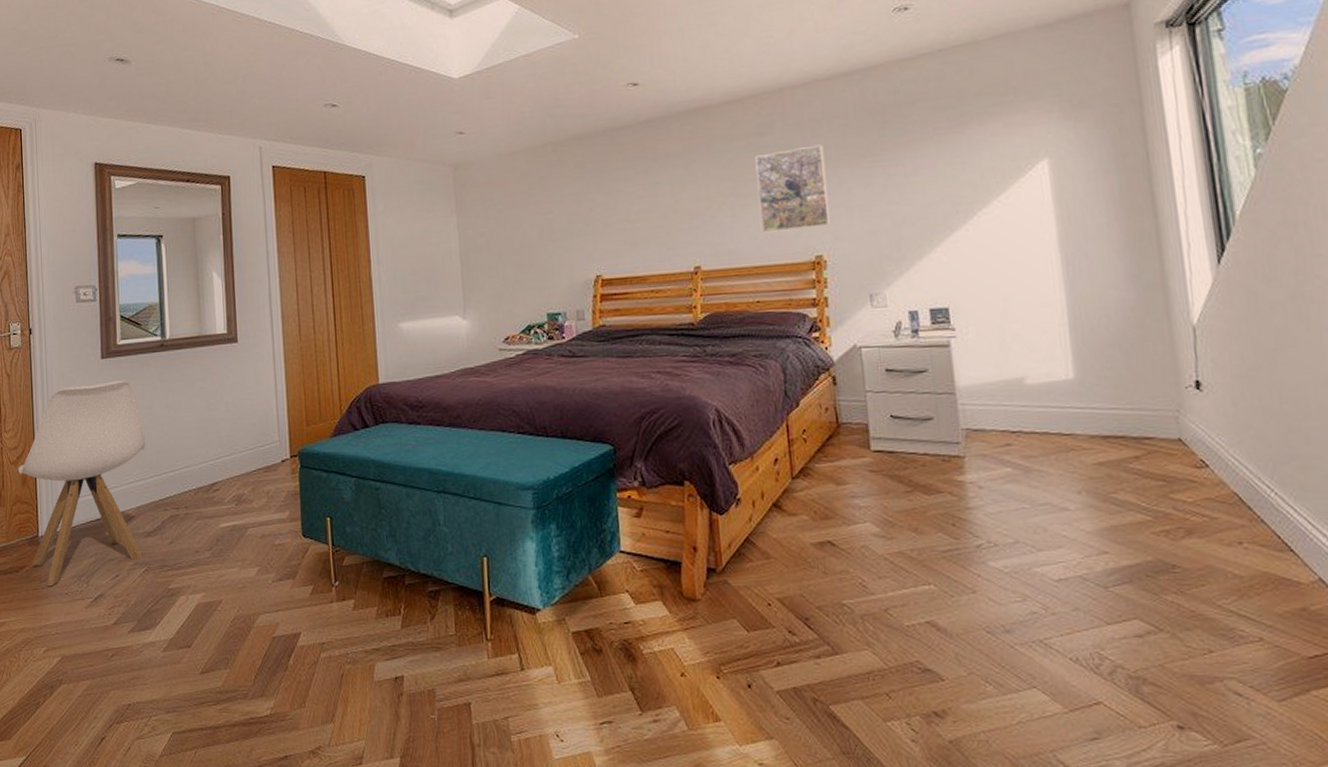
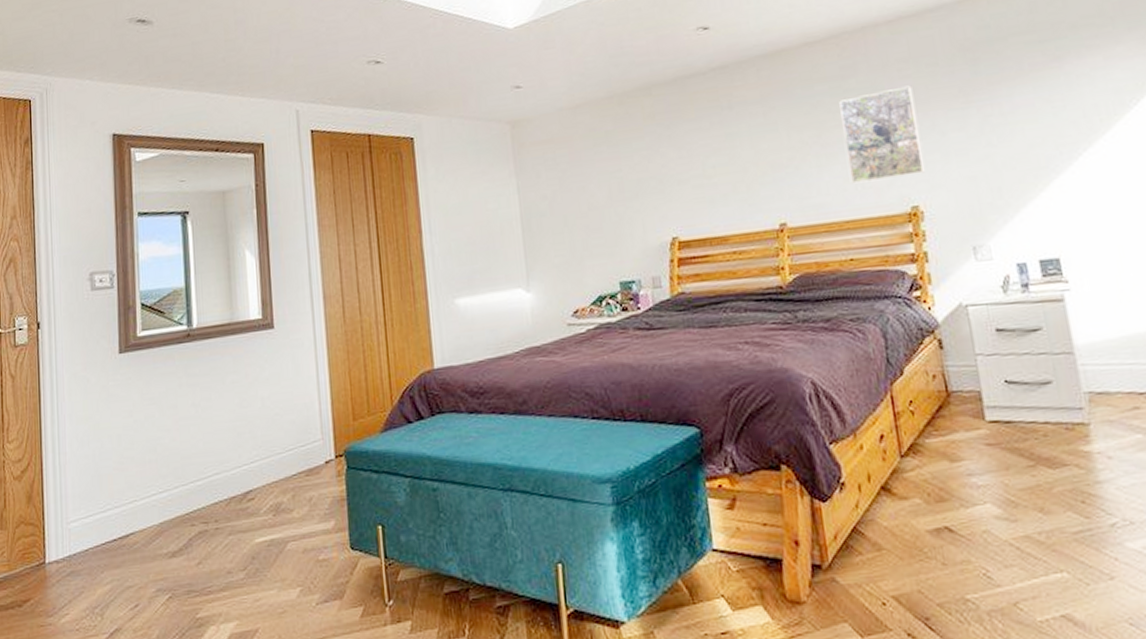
chair: present [18,379,146,587] -> none [22,376,170,623]

